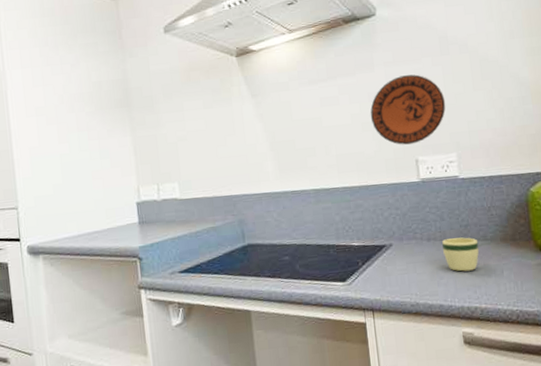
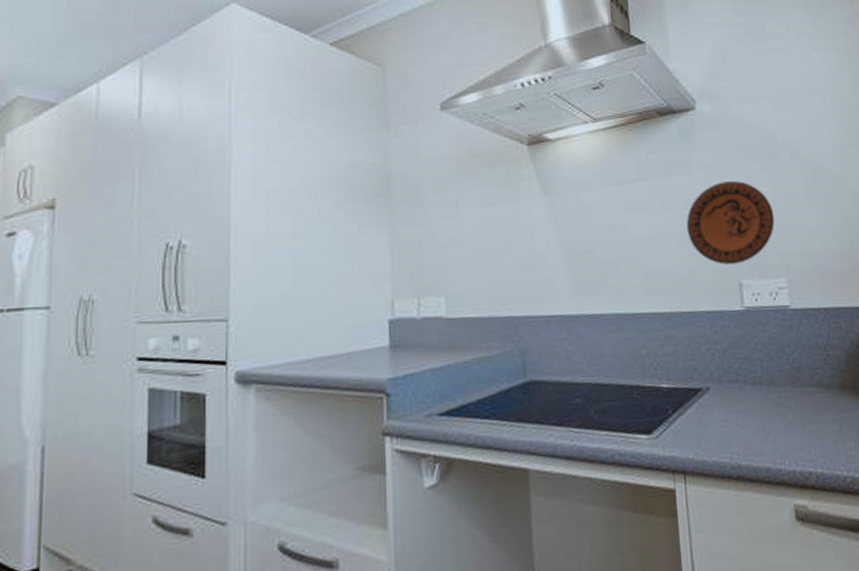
mug: present [442,237,480,272] -> none [769,382,814,426]

